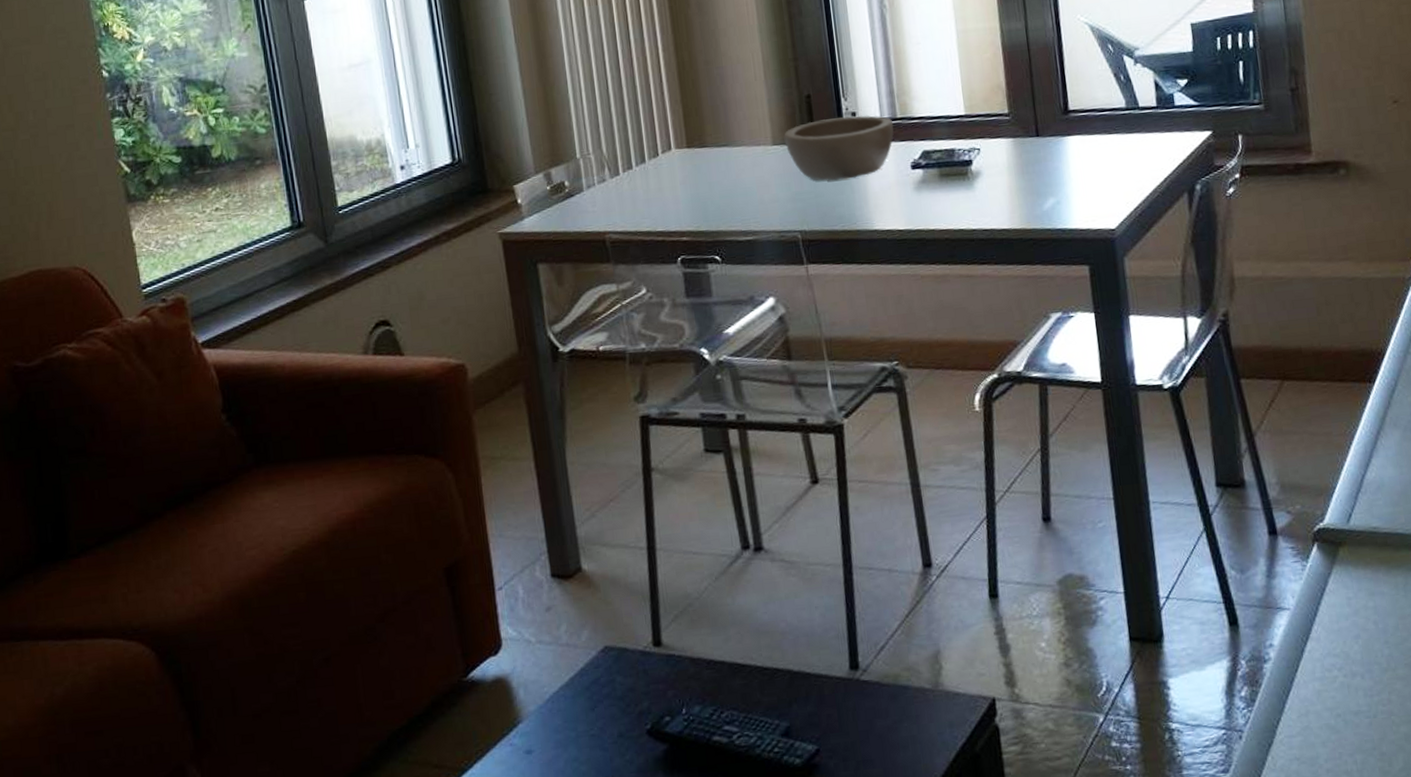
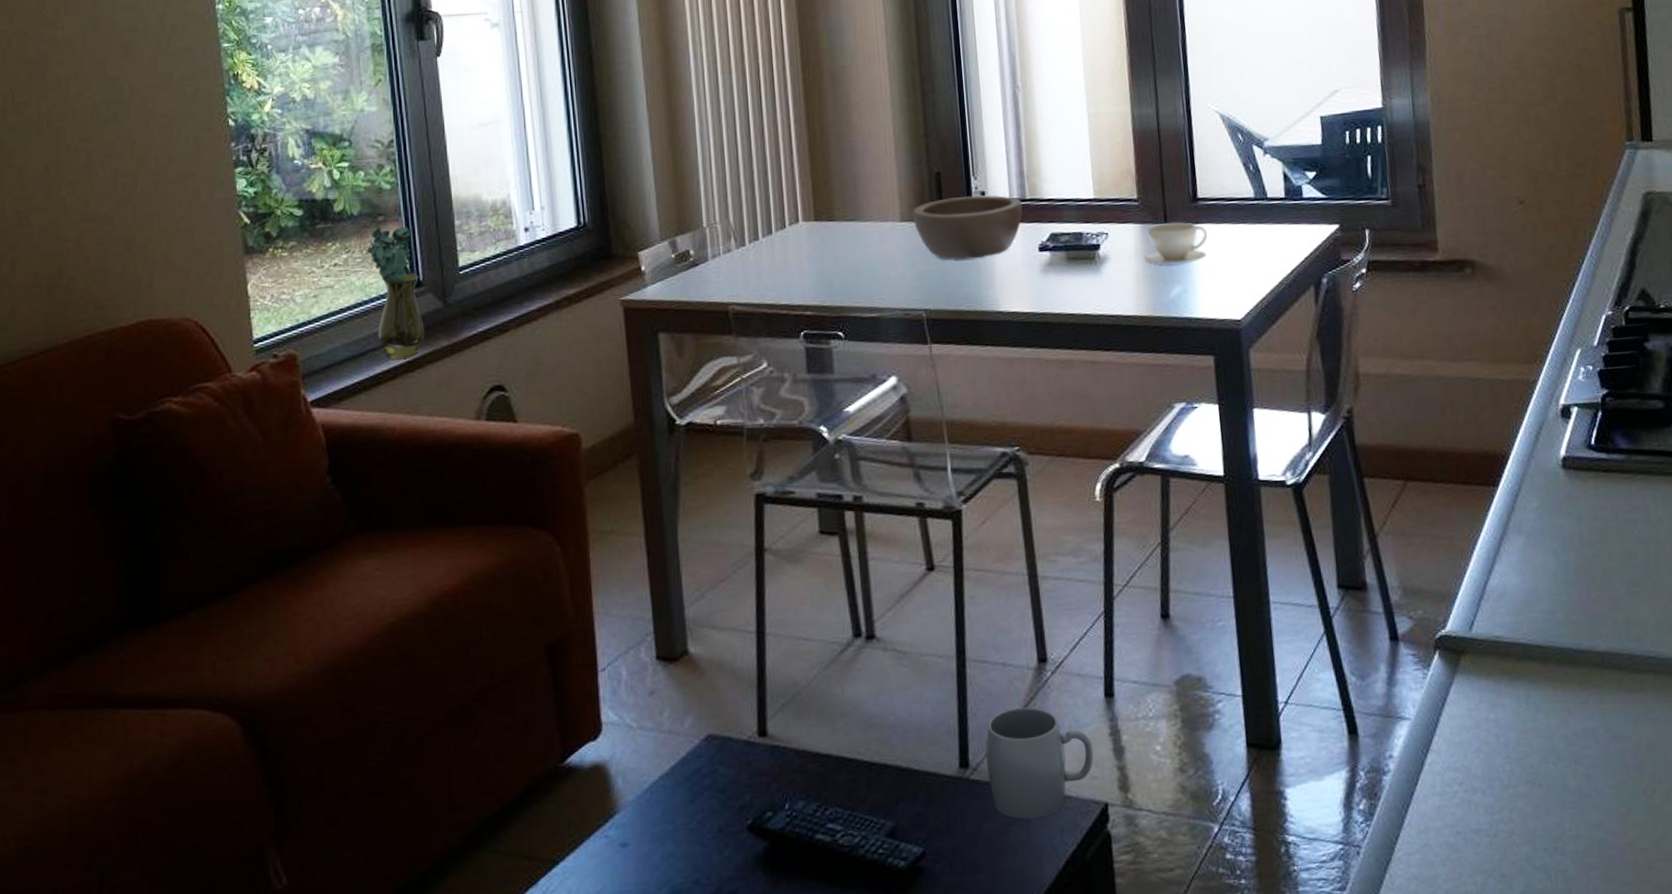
vase: none [246,165,308,300] -> present [367,221,425,360]
mug: none [874,610,981,716] -> present [986,707,1094,820]
teacup: none [1016,134,1080,178] -> present [1144,221,1208,265]

